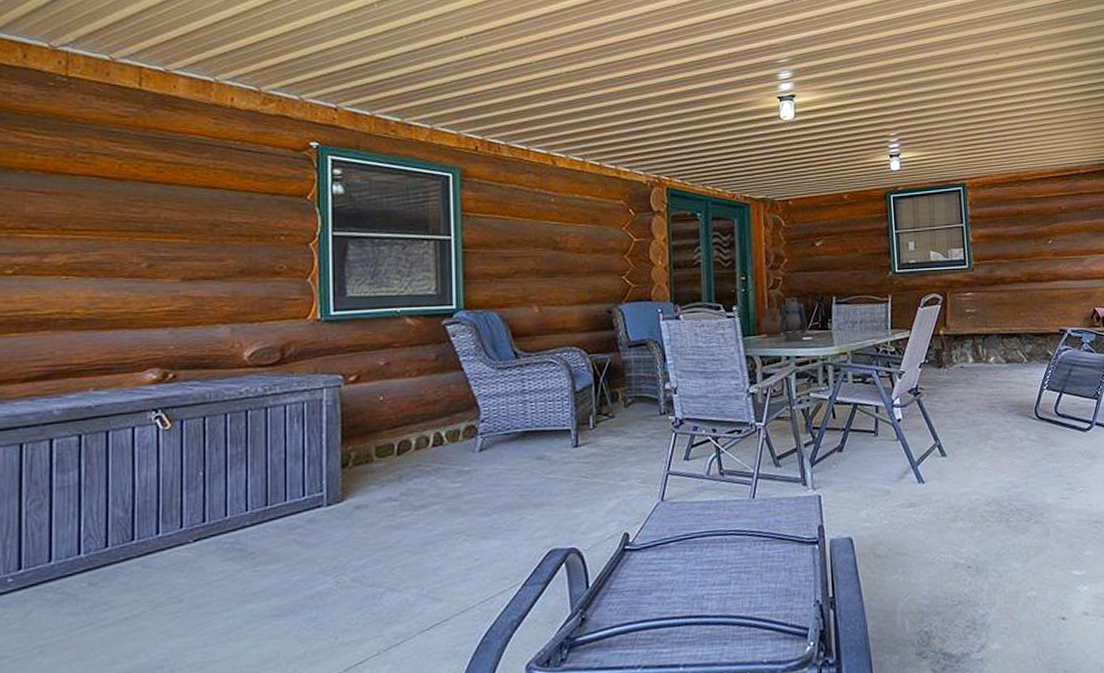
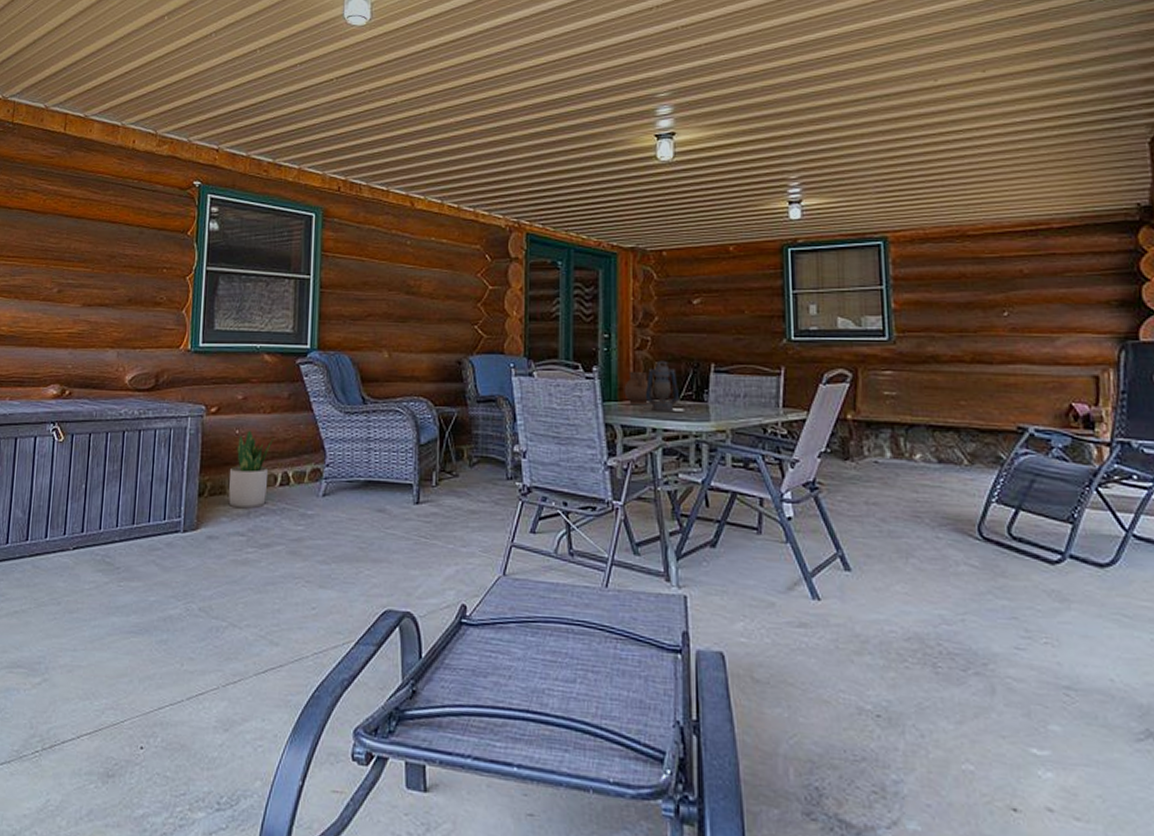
planter: none [375,395,424,476] -> present [228,430,275,510]

